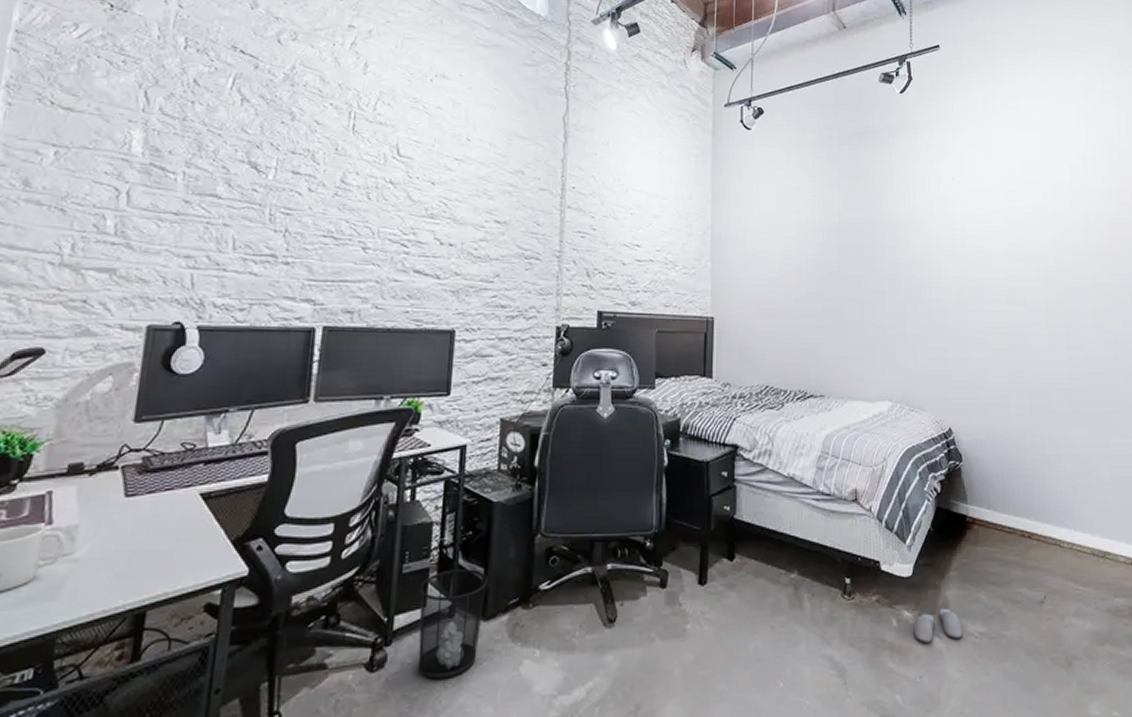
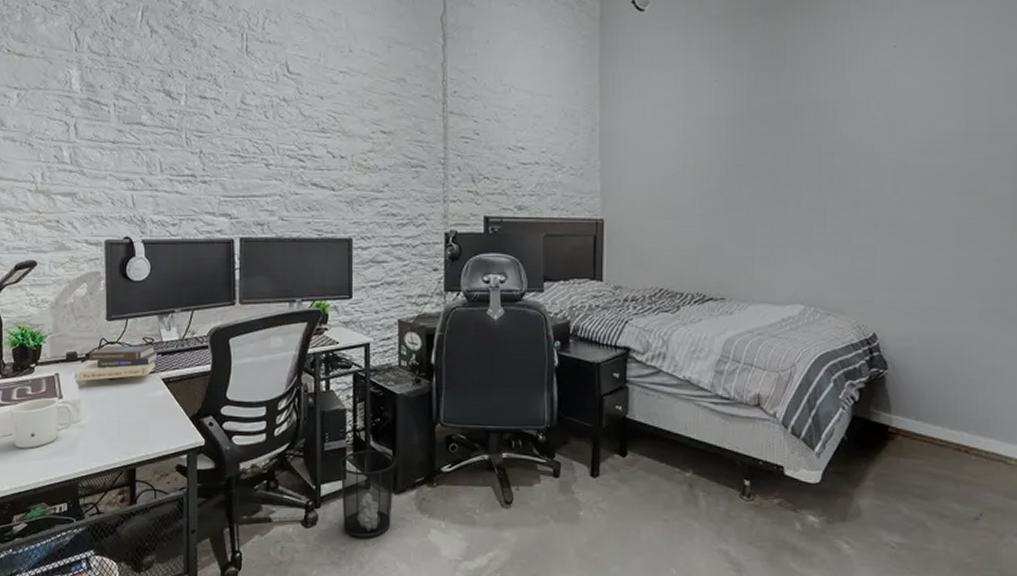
books: none [79,452,199,501] -> present [77,345,158,382]
slippers: present [913,608,963,644] -> none [819,516,877,549]

